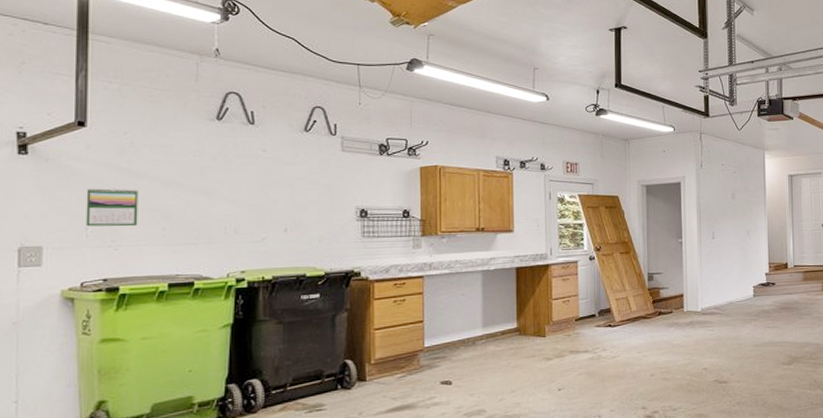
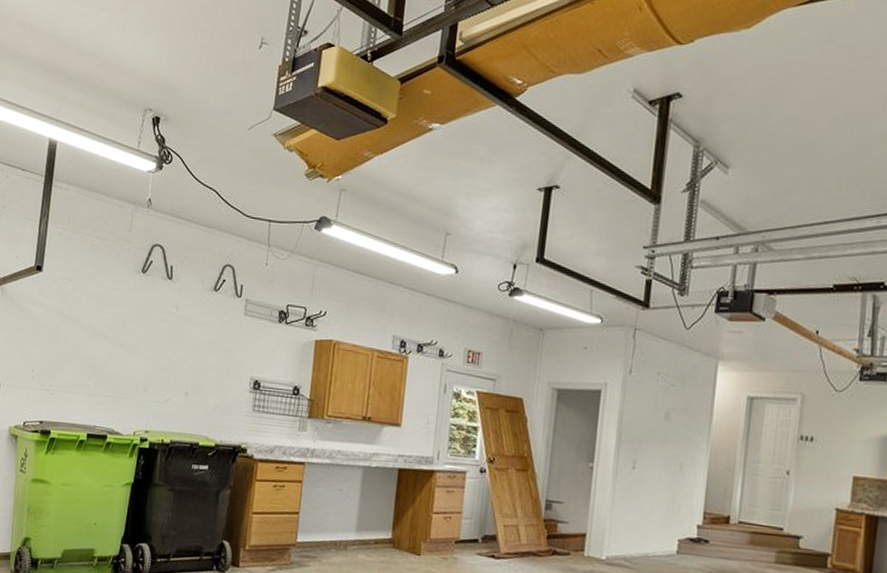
calendar: present [86,188,138,227] -> none [32,332,74,373]

